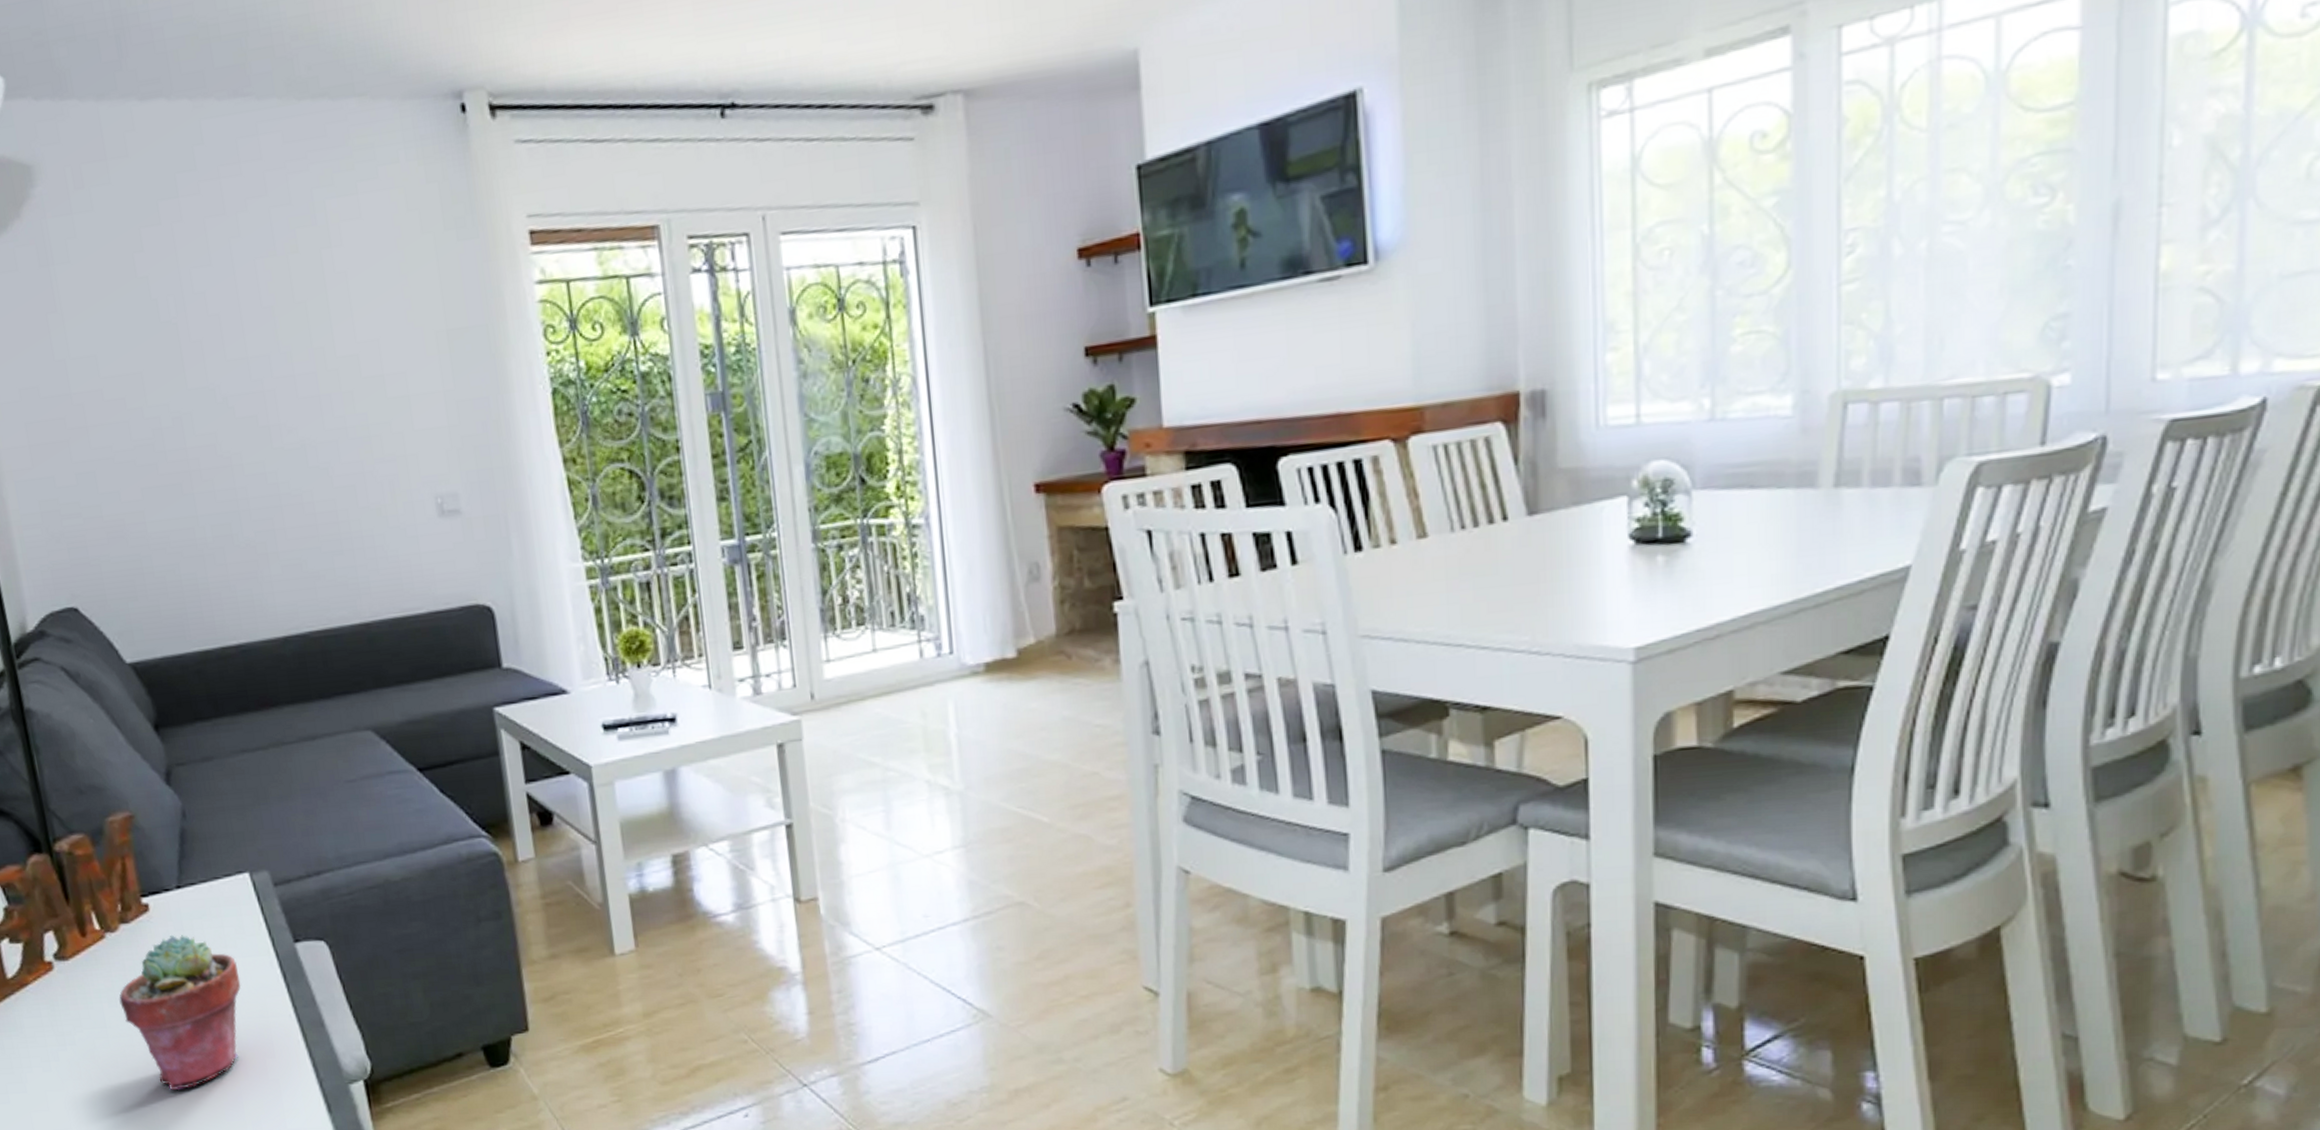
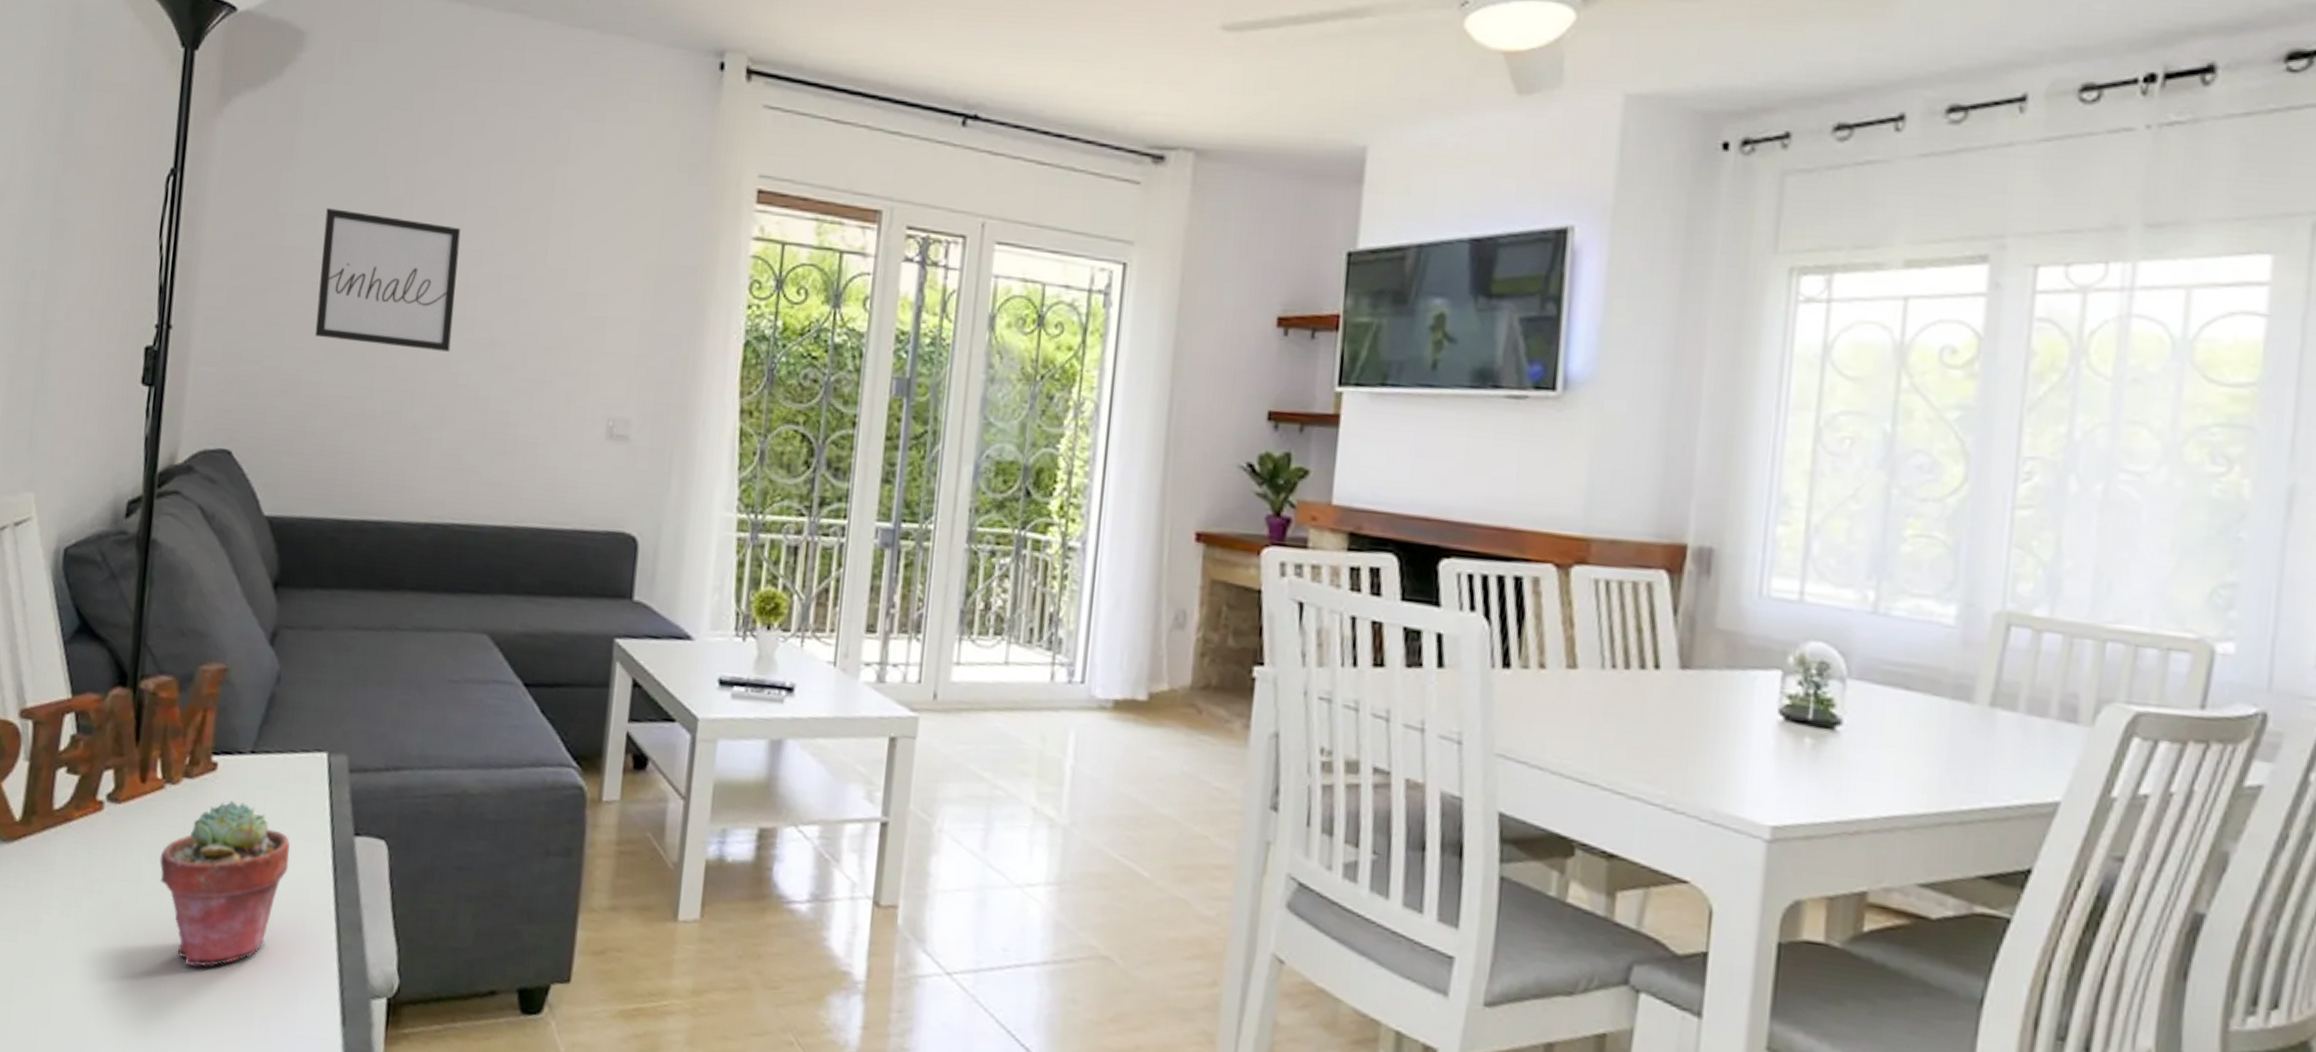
wall art: none [103,335,264,478] -> present [314,208,461,352]

